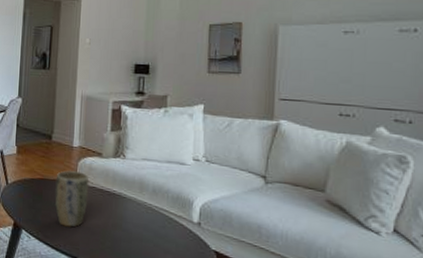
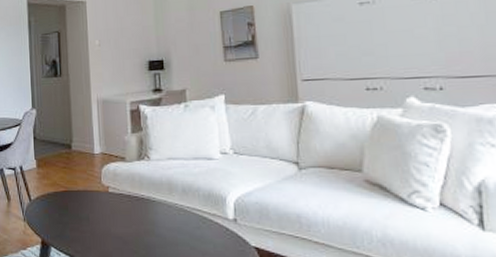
plant pot: present [55,170,89,228] -> none [80,178,117,239]

